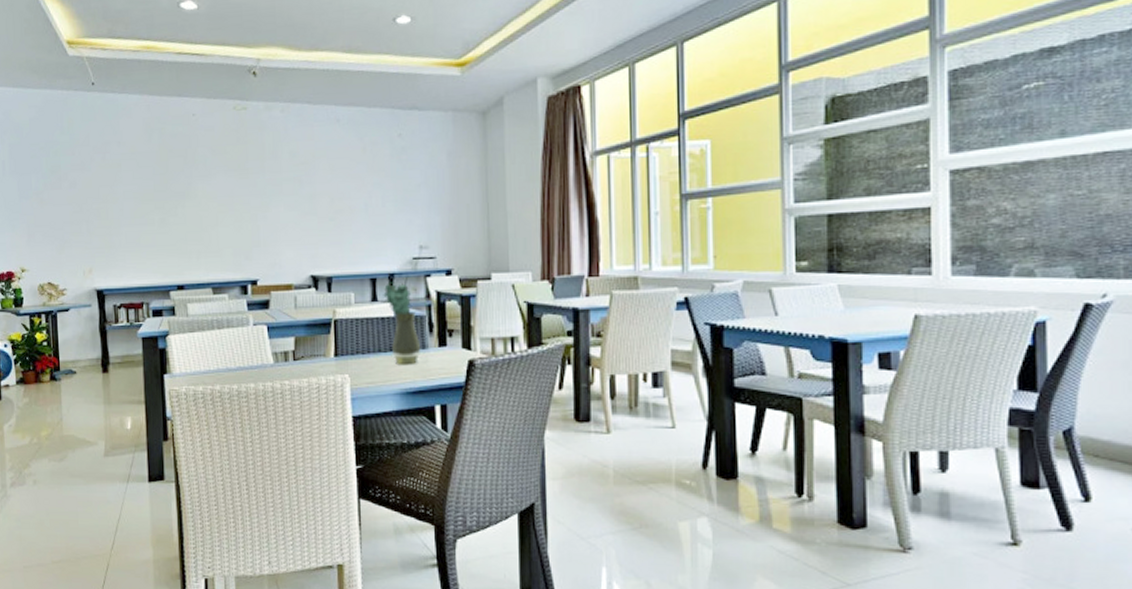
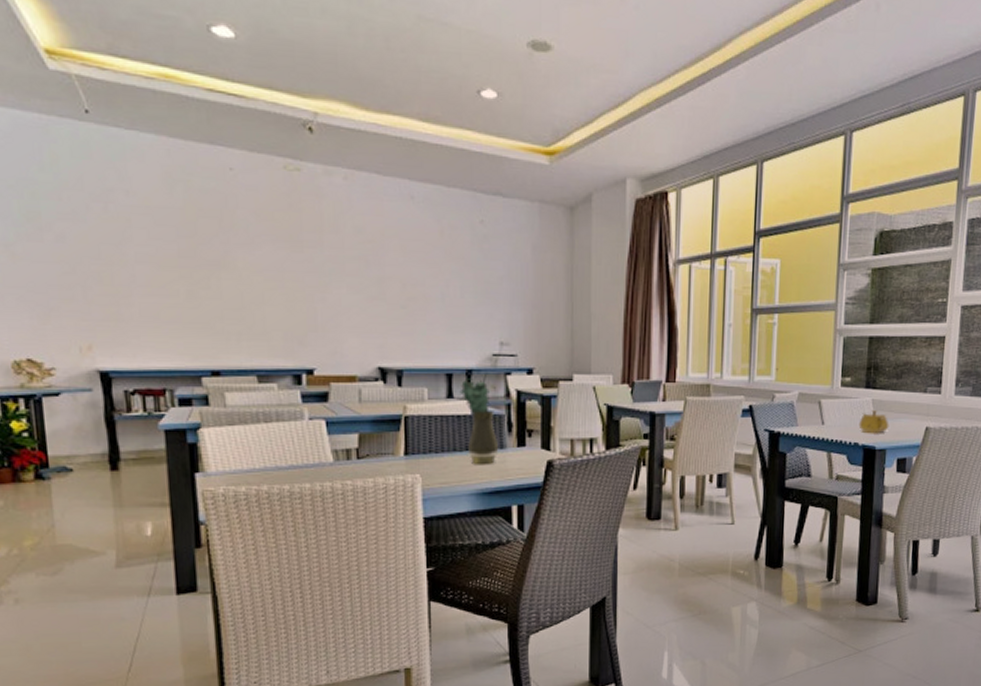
teapot: none [822,297,864,324] -> present [858,410,889,433]

